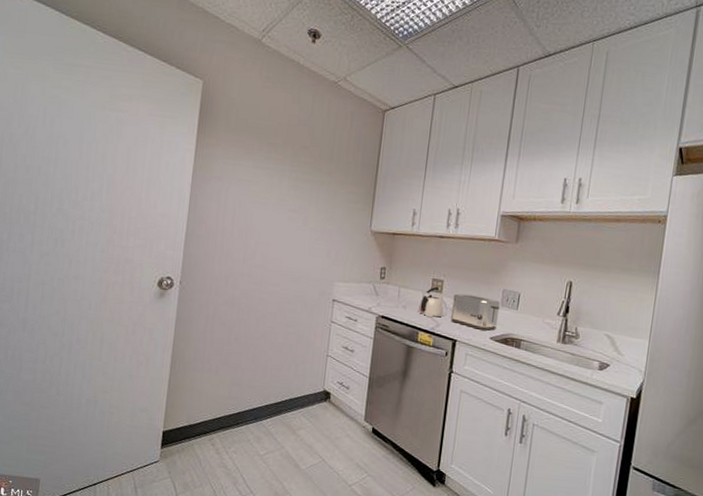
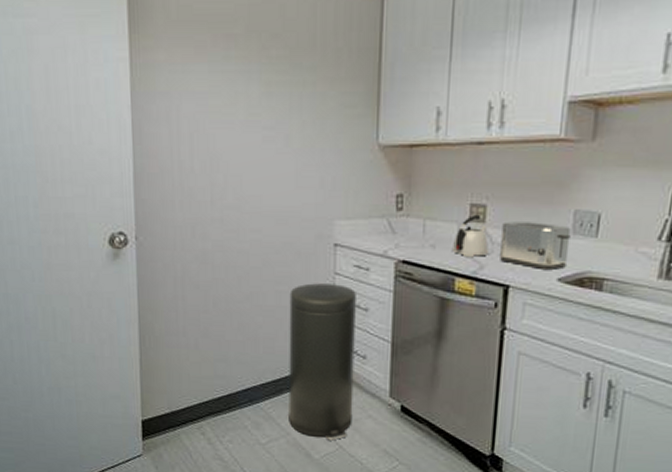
pedal bin: none [284,328,346,455] -> present [289,283,356,441]

